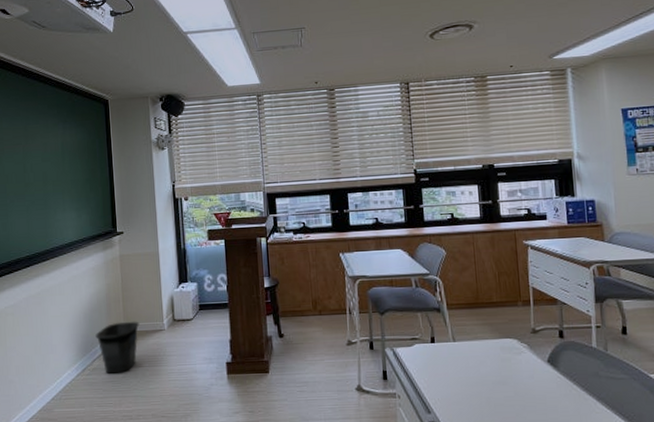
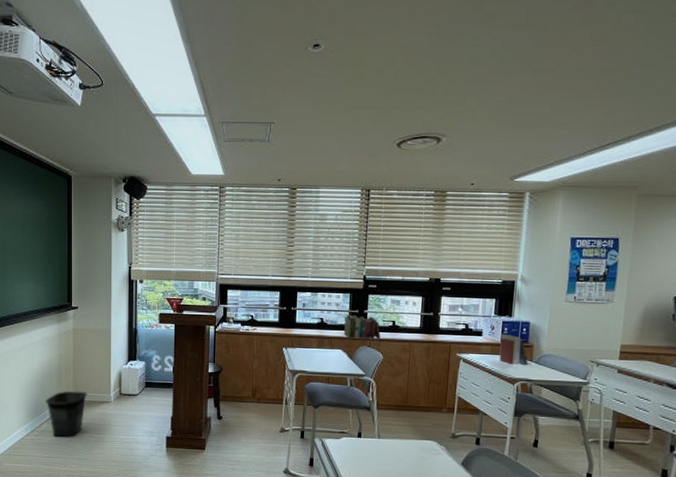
books: none [400,210,441,236] -> present [344,314,381,339]
books: none [567,214,600,248] -> present [499,333,528,366]

